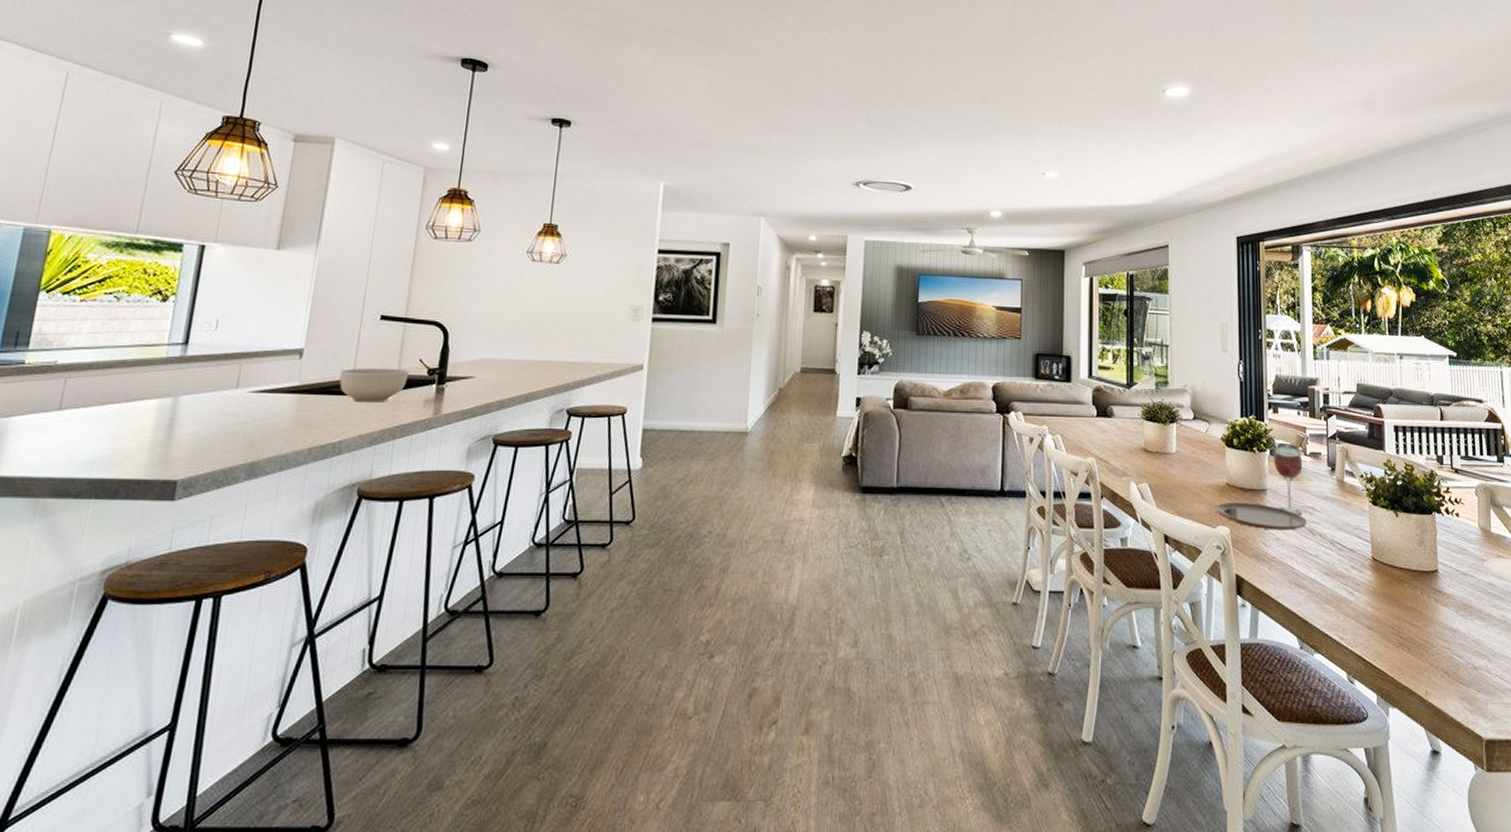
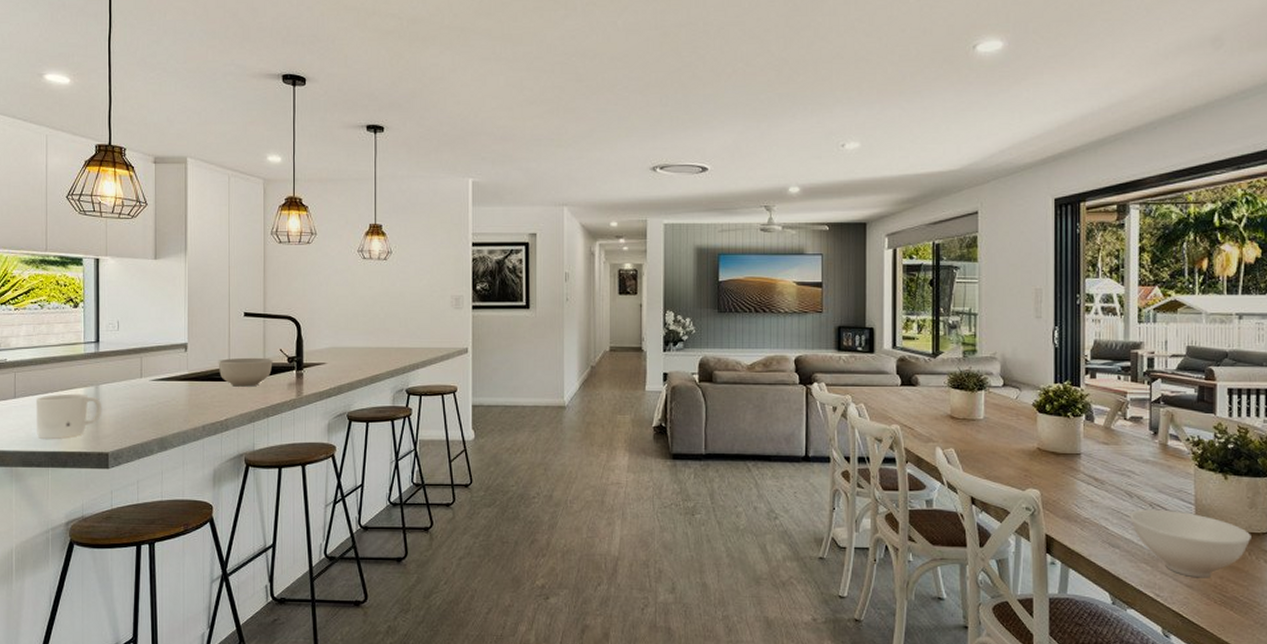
mug: none [81,405,179,464] -> present [35,393,102,440]
plate: present [1216,503,1307,531] -> none [1026,466,1124,493]
wineglass: present [1273,442,1303,515] -> none [1089,407,1122,478]
bowl: none [1313,547,1422,619] -> present [1130,509,1251,578]

